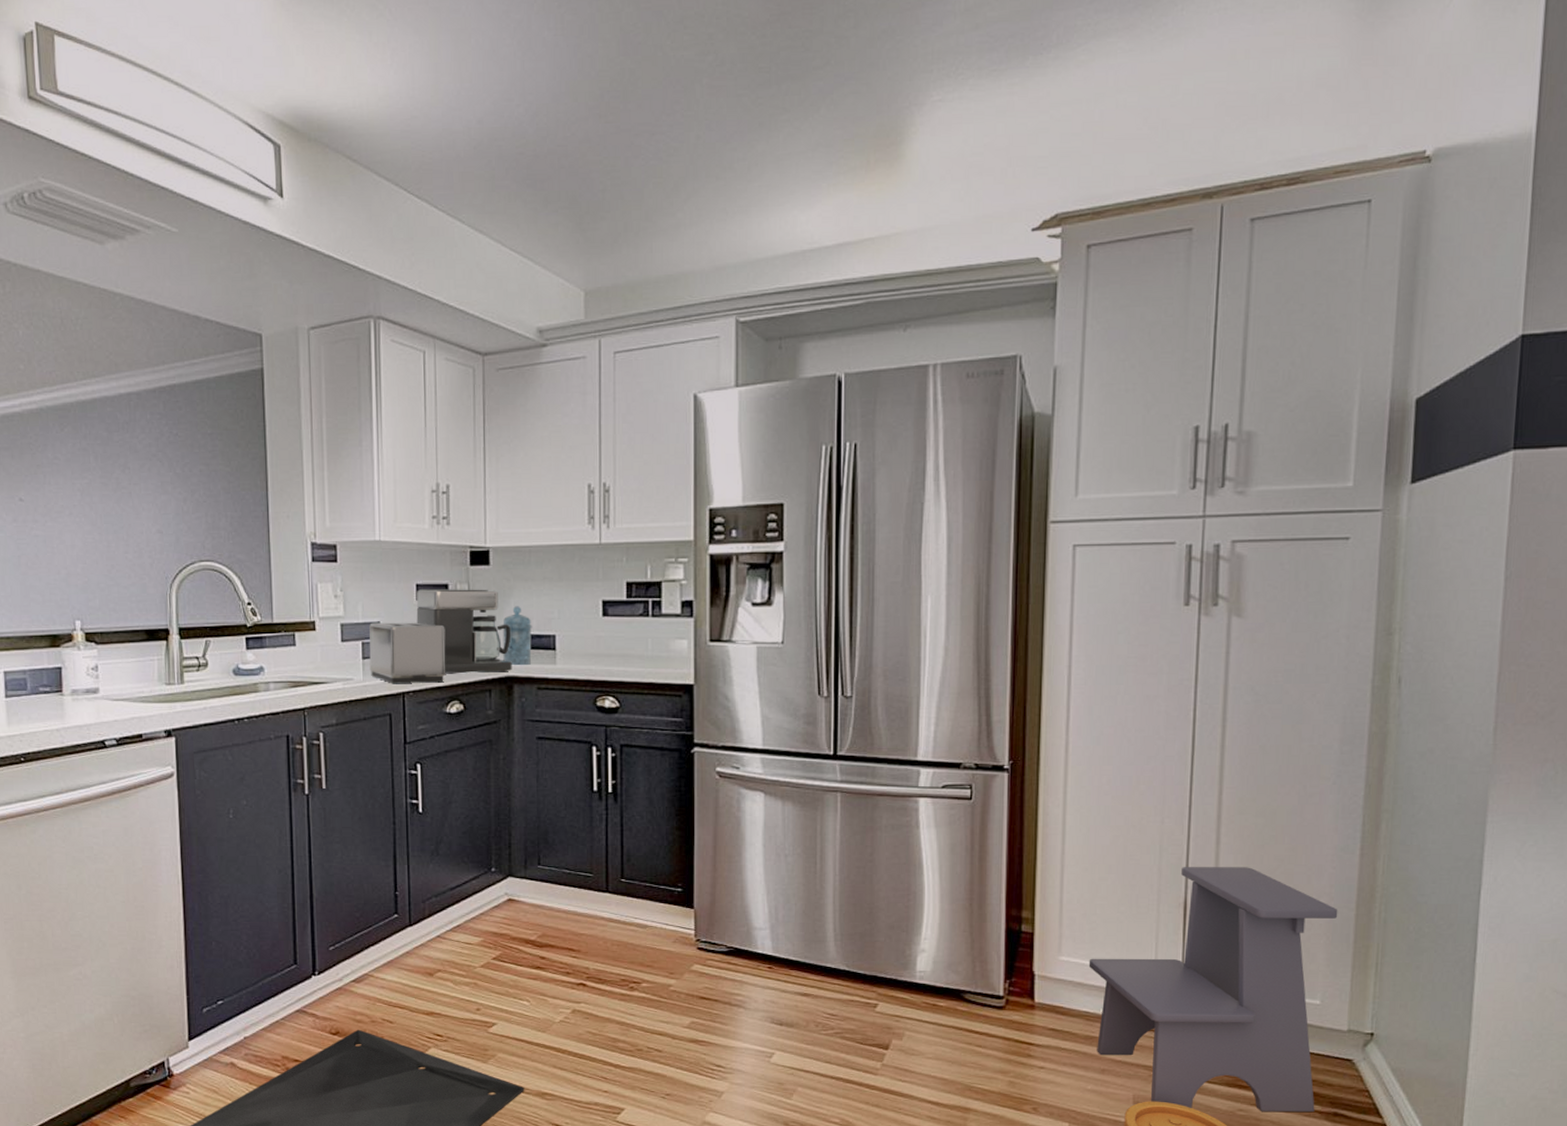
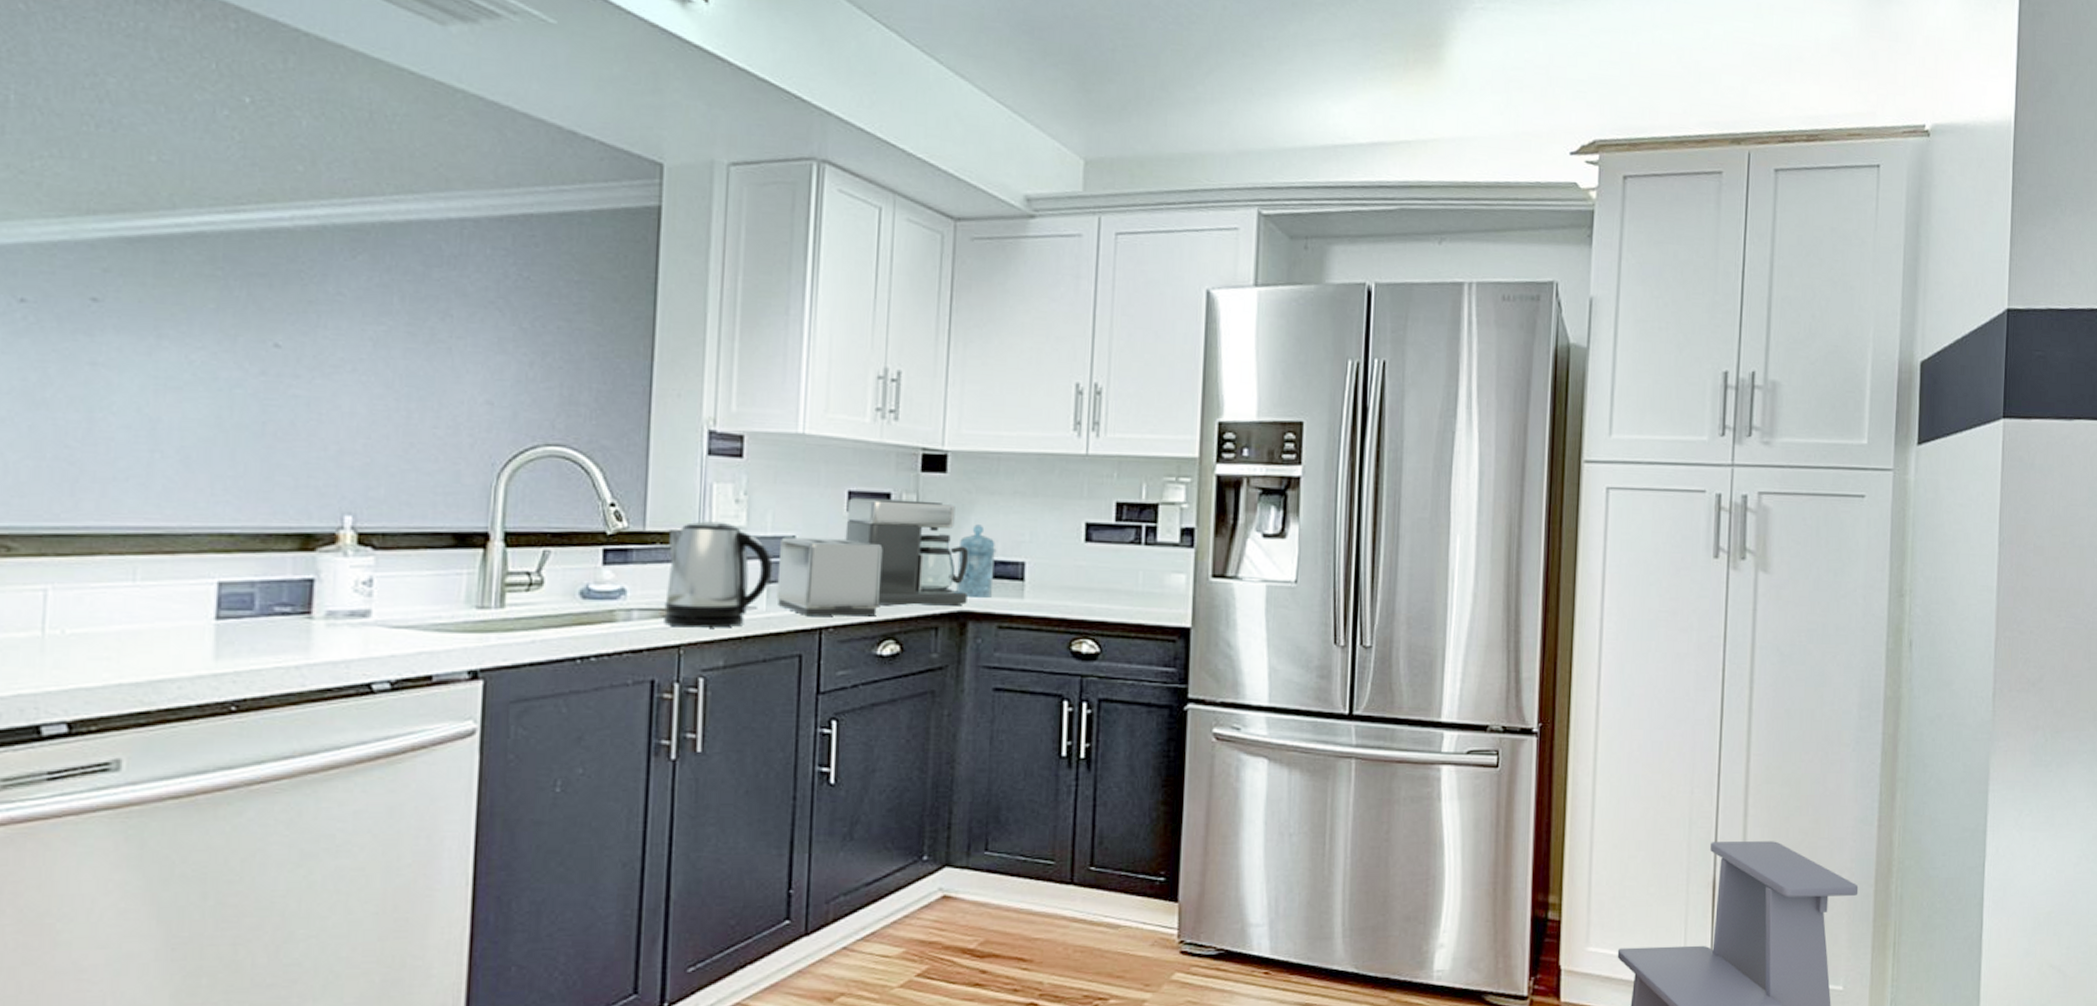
kettle: none [289,613,365,695] -> present [664,521,773,628]

